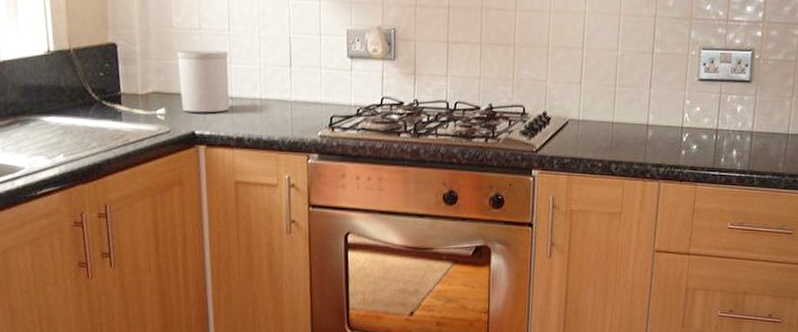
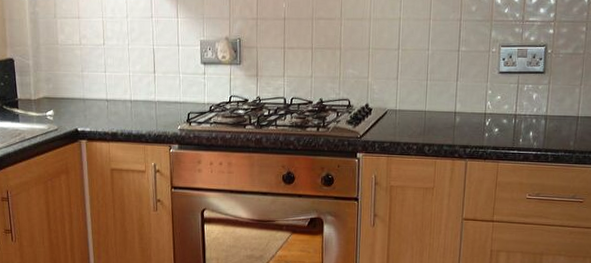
utensil holder: present [176,50,229,113] -> none [62,61,105,113]

